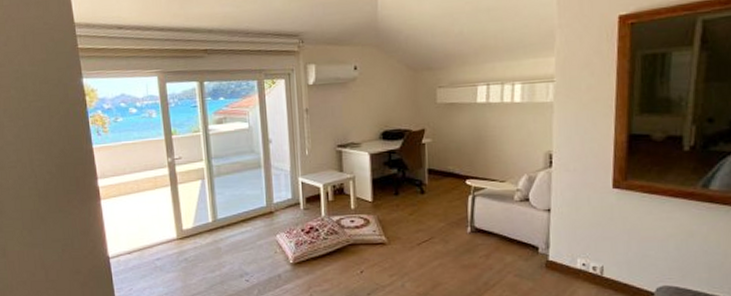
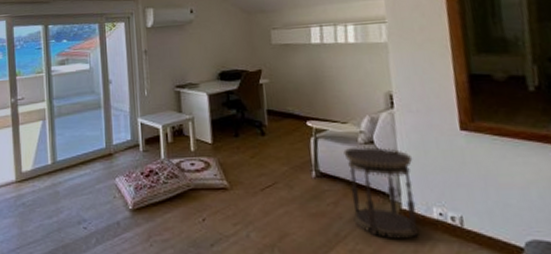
side table: none [499,203,565,285] -> present [343,146,419,238]

